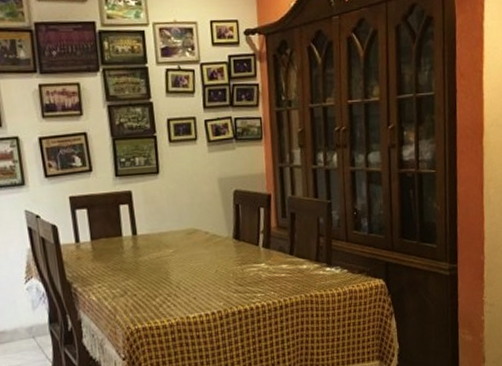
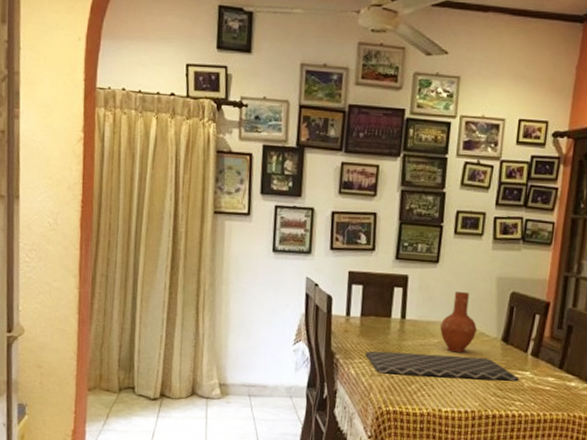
placemat: none [103,258,256,294] -> present [365,350,519,382]
vase: none [172,198,209,259] -> present [440,292,477,353]

